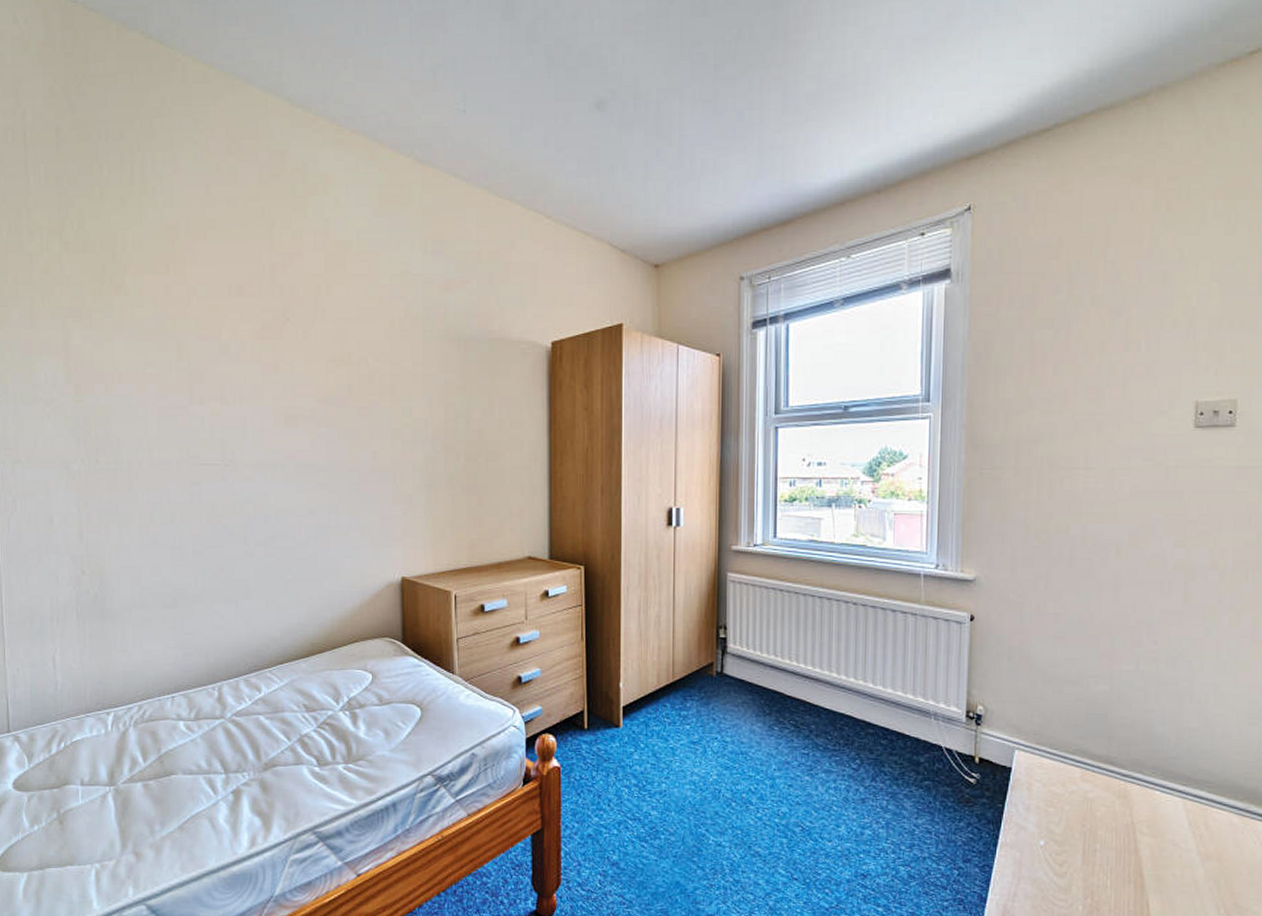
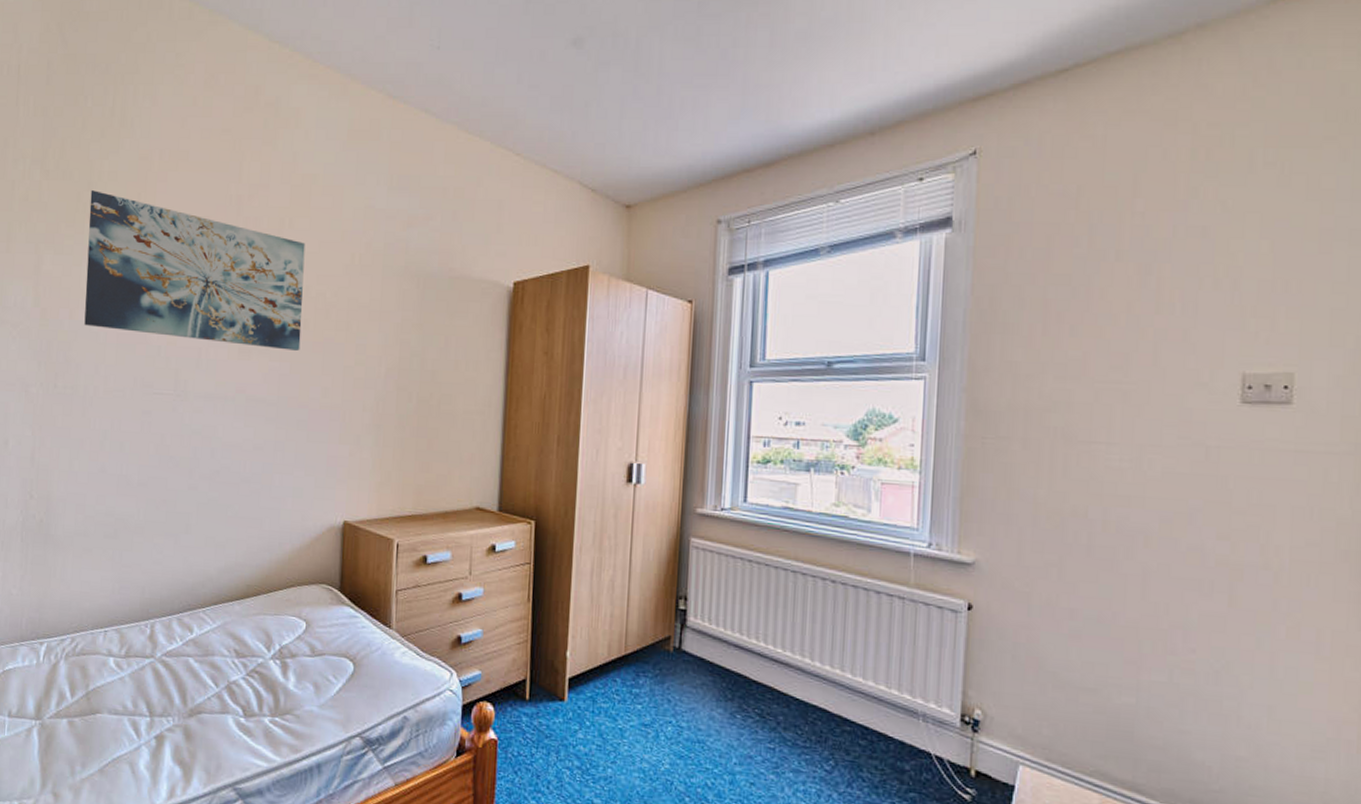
wall art: none [116,262,346,416] -> present [84,190,306,351]

